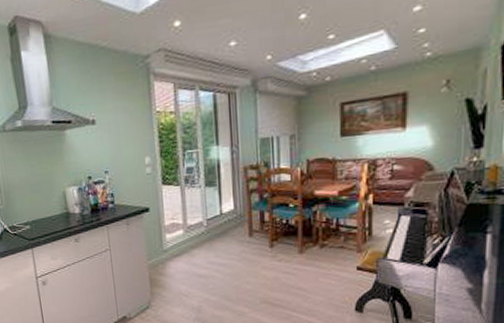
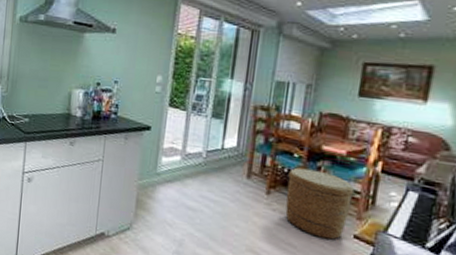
basket: none [288,215,351,277] -> present [285,168,355,240]

